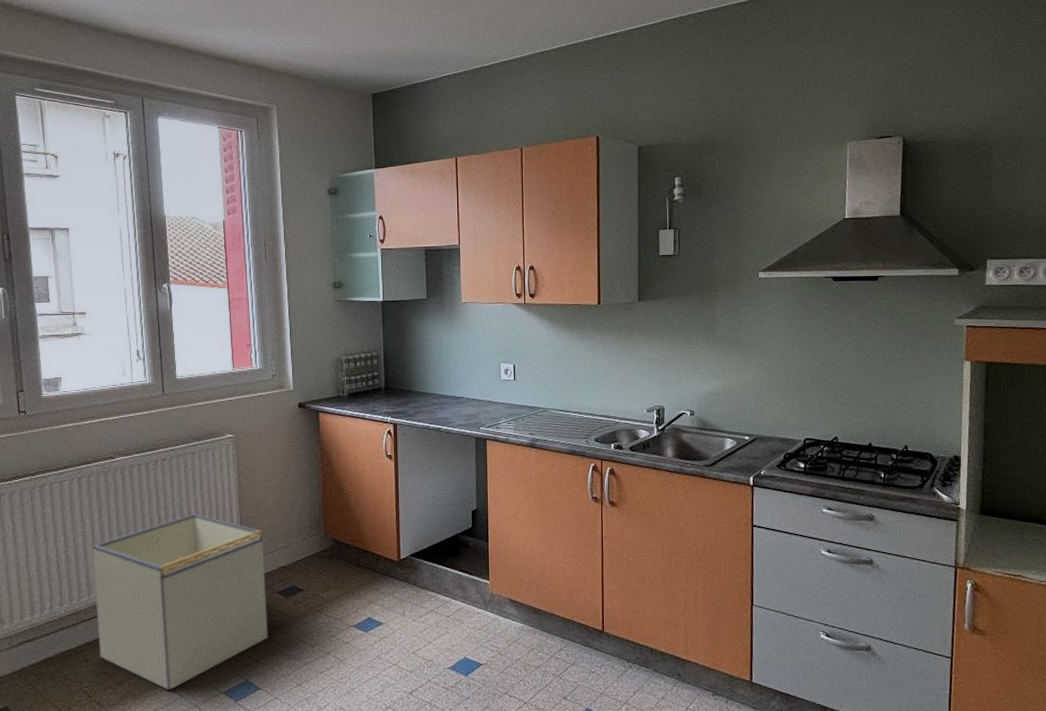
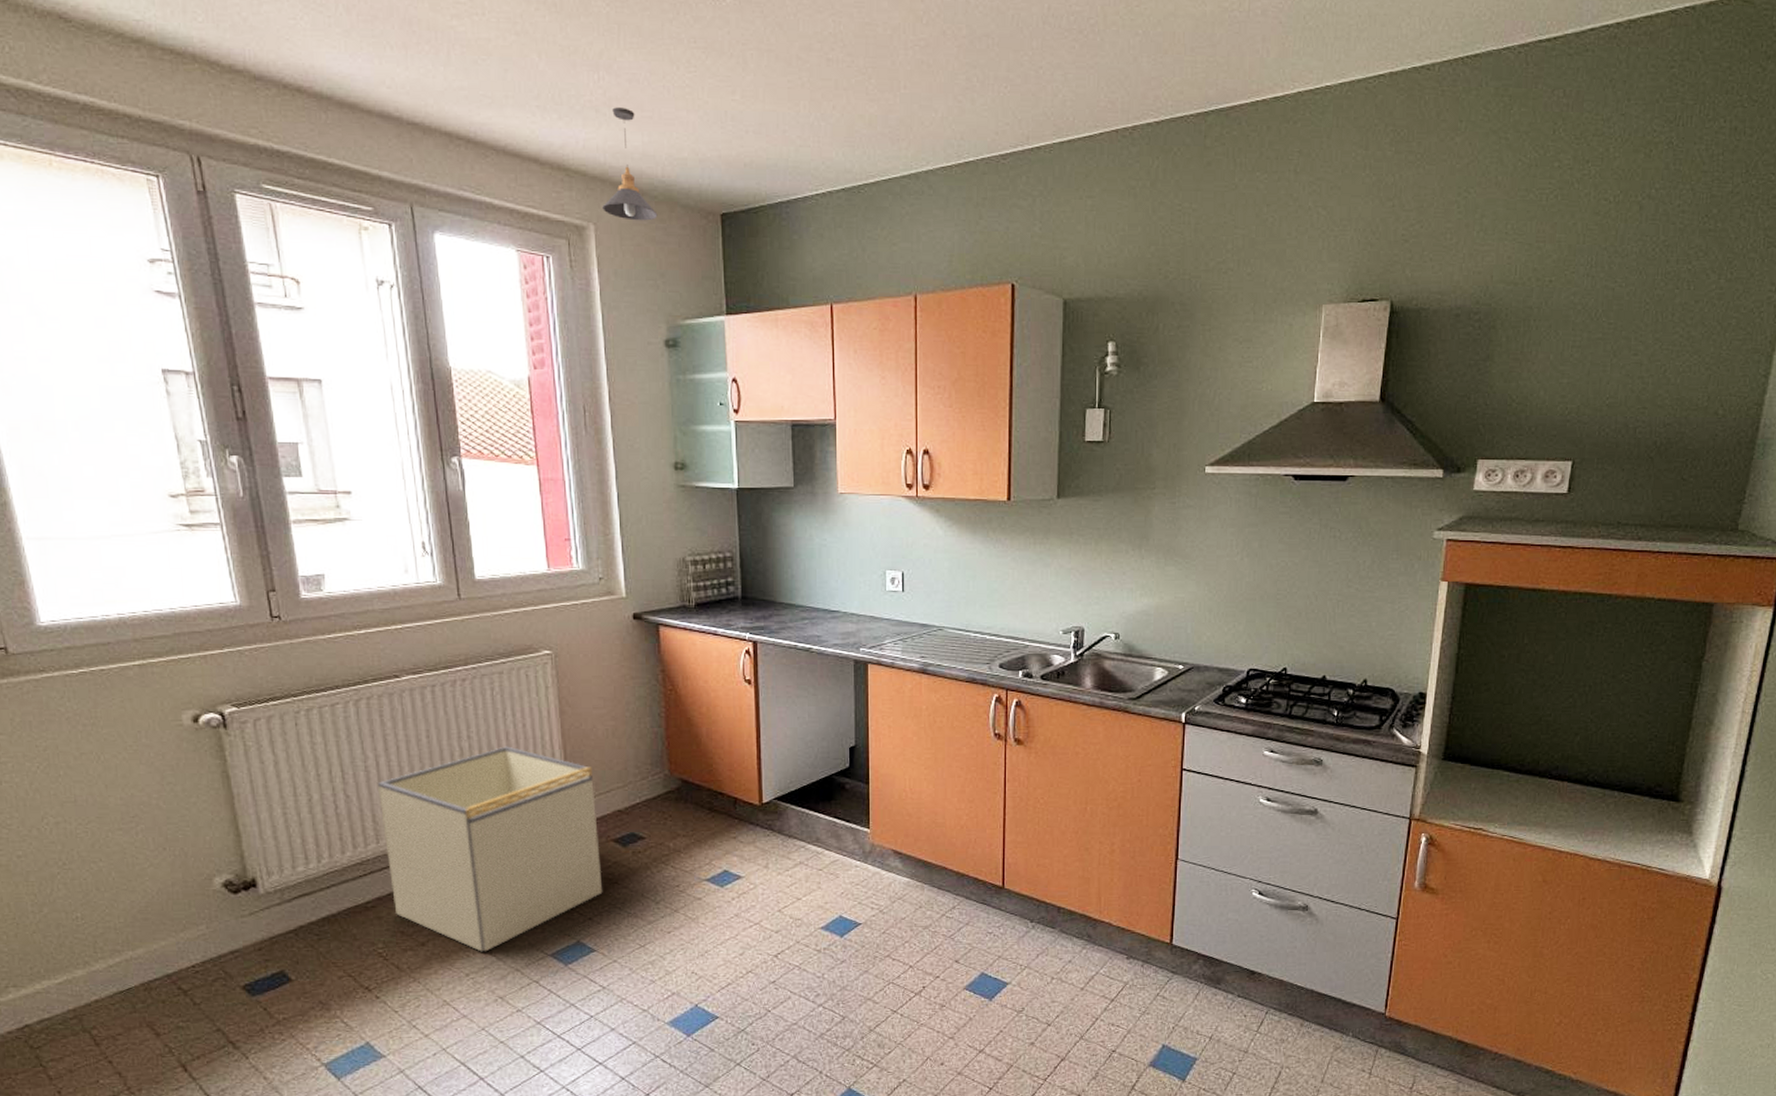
pendant light: none [283,21,324,102] -> present [602,107,658,221]

